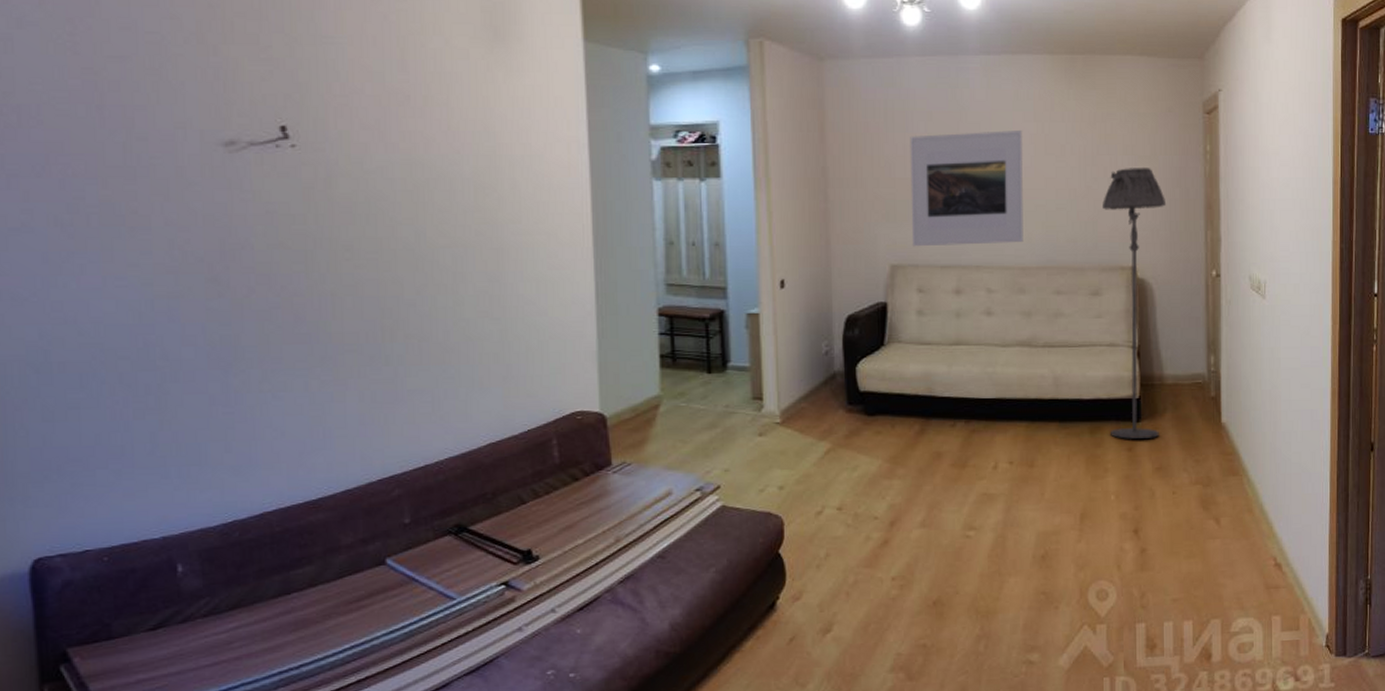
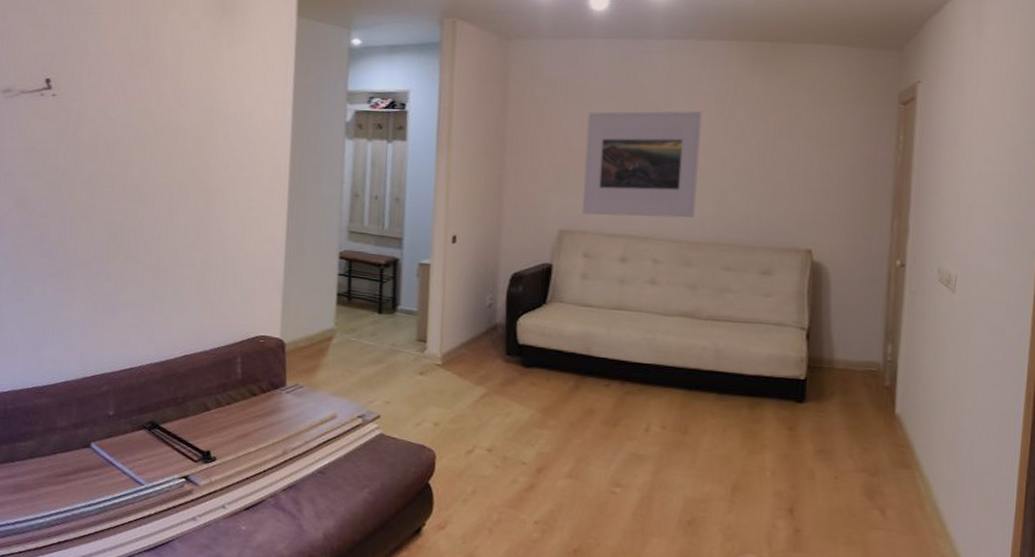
floor lamp: present [1103,168,1167,439] -> none [771,153,851,421]

